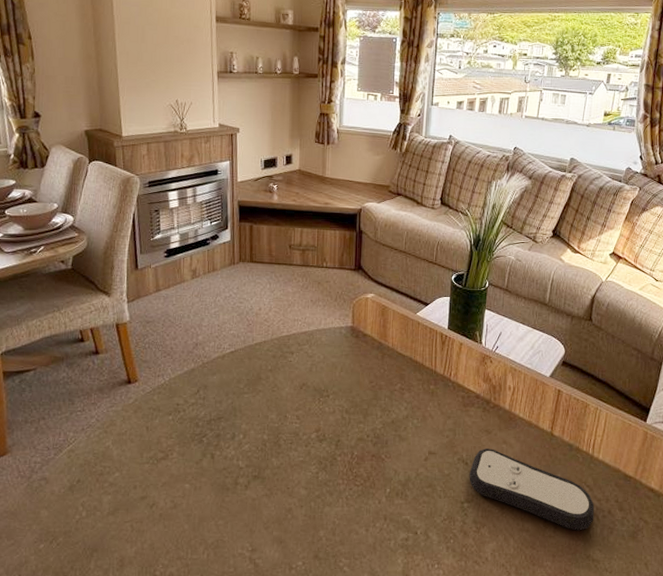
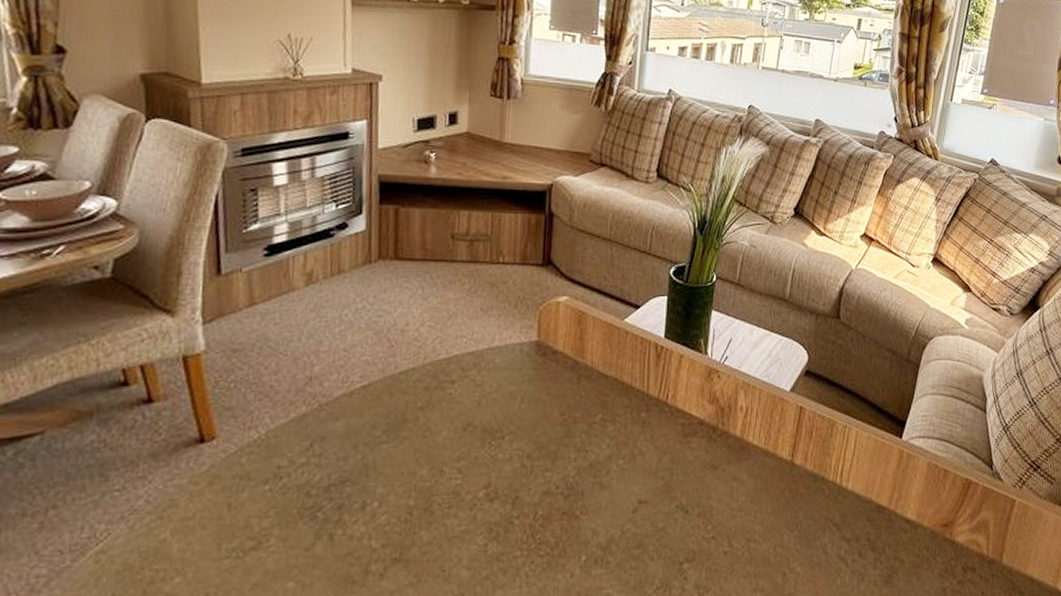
remote control: present [469,448,594,531] -> none [690,488,843,583]

